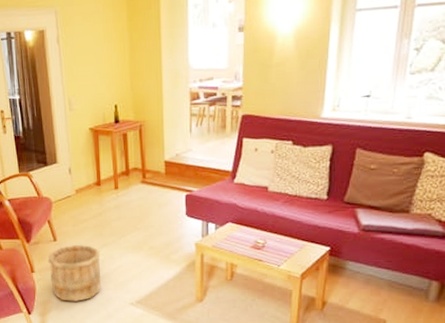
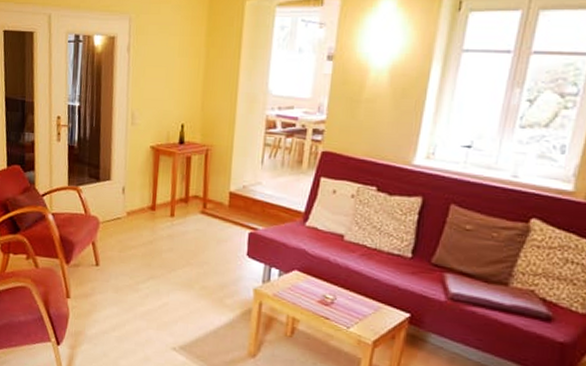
wooden bucket: present [47,244,101,301] -> none [86,272,146,338]

